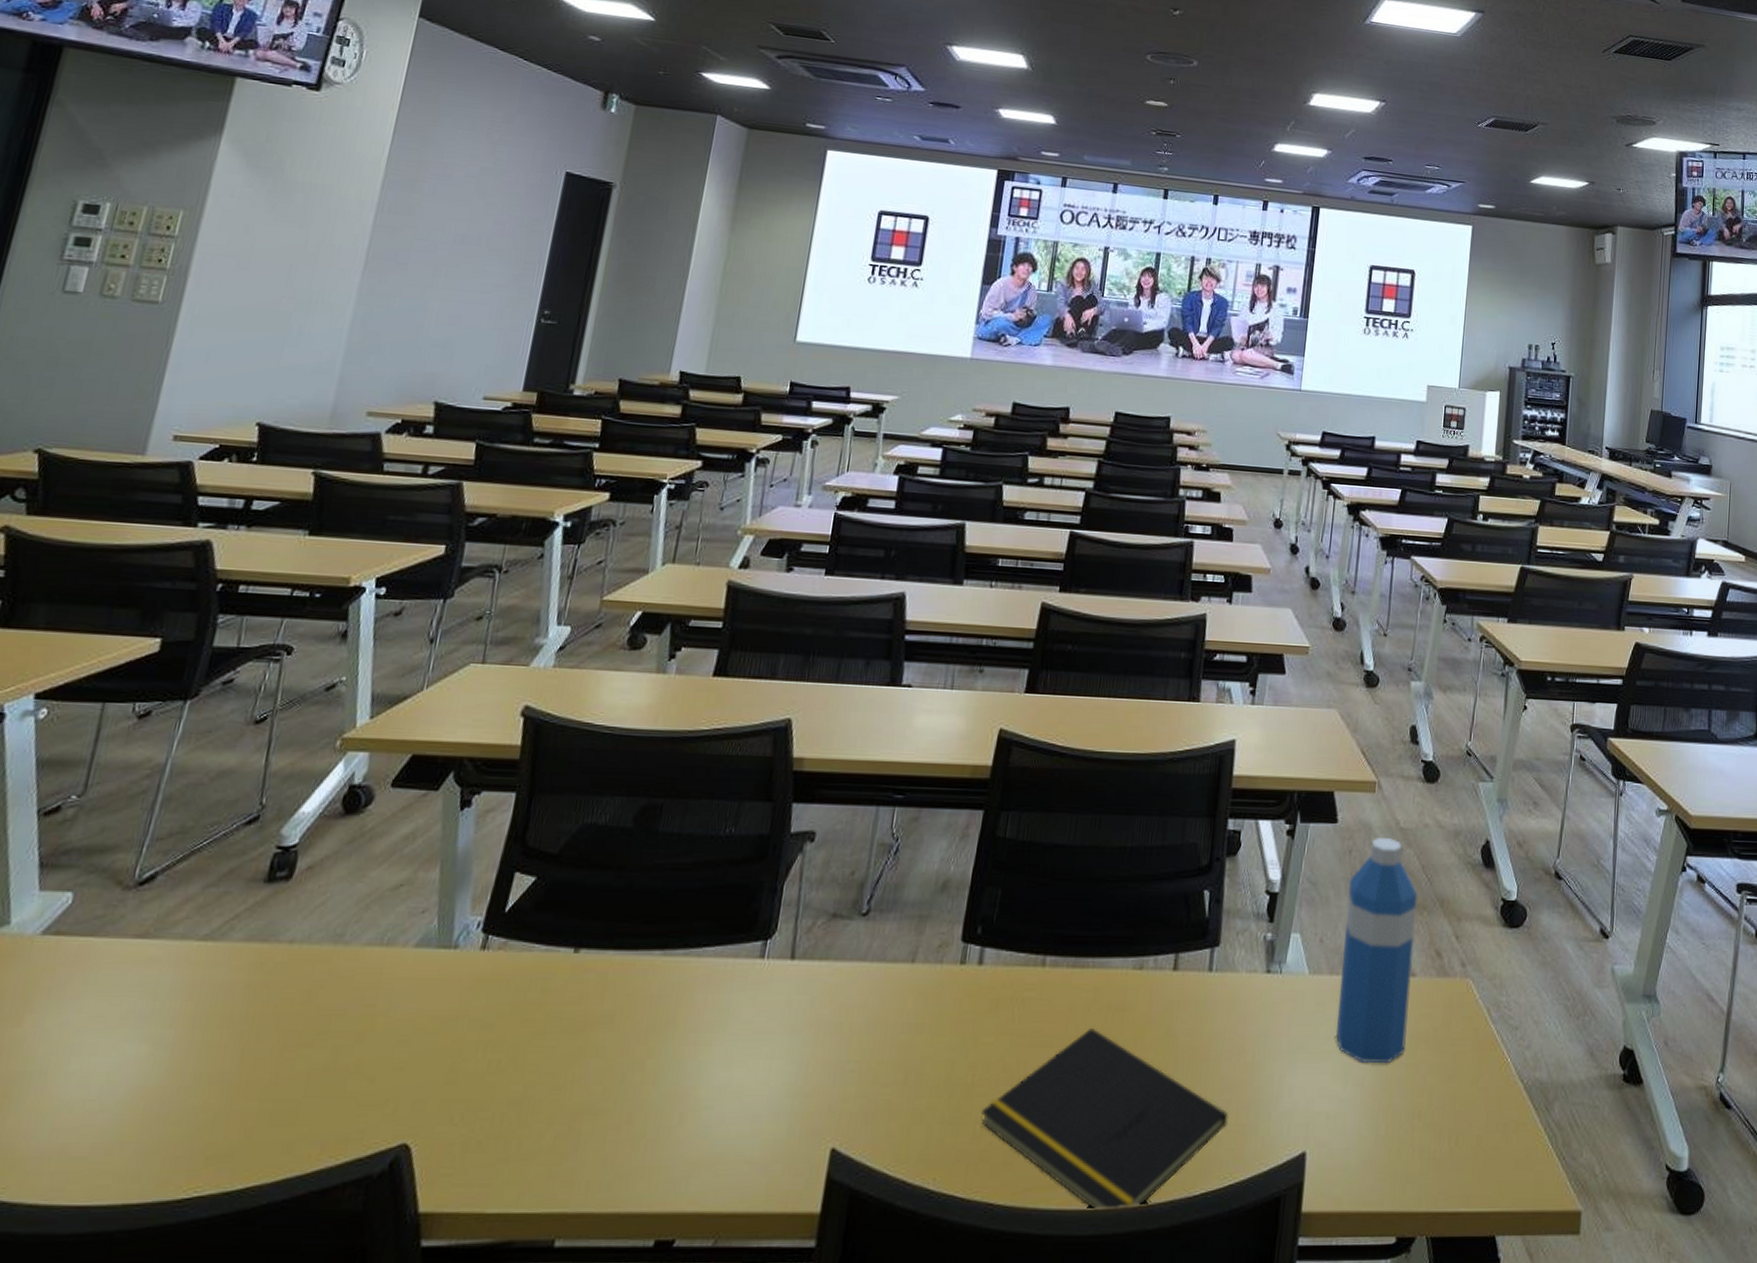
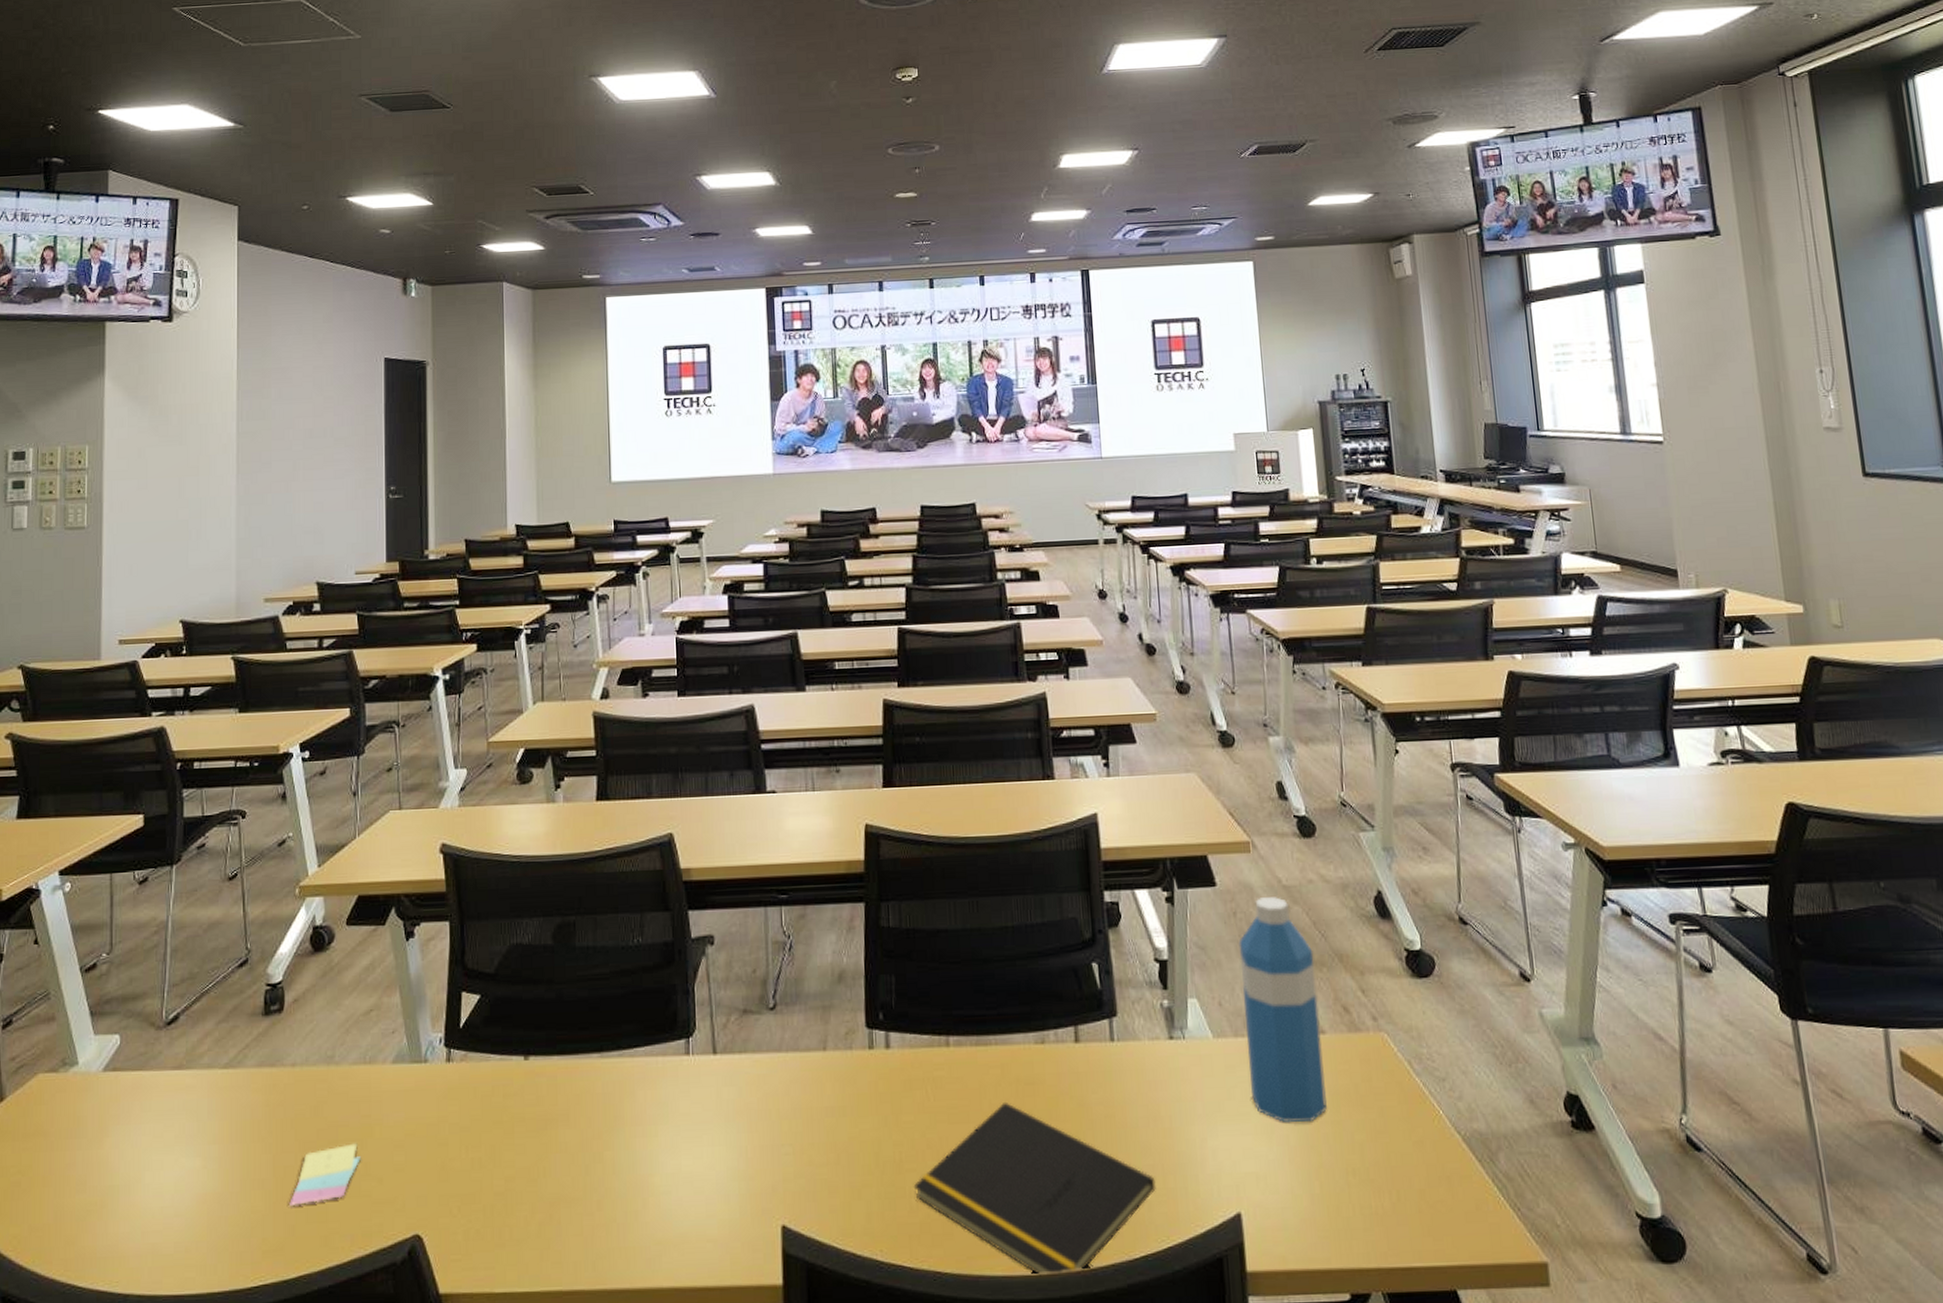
sticky notes: none [251,1036,354,1106] -> present [289,1143,361,1207]

